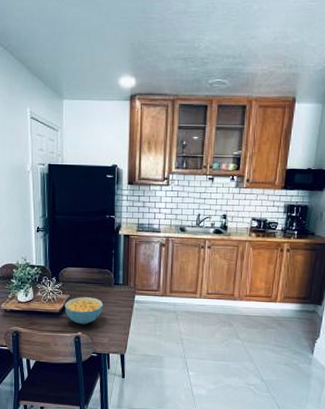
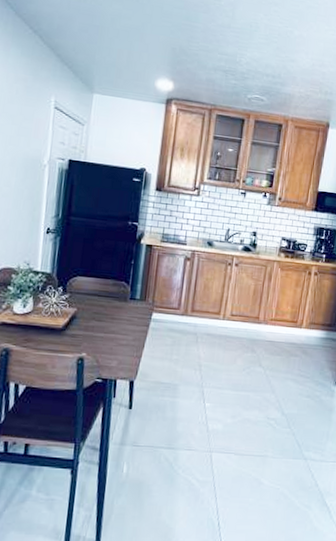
cereal bowl: present [64,297,104,325] -> none [69,311,116,345]

